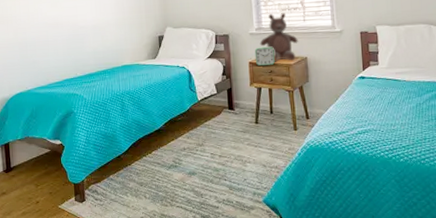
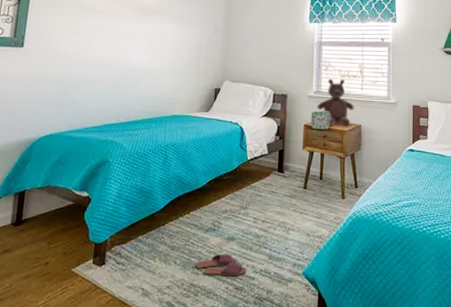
slippers: none [163,187,210,207] -> present [195,254,247,276]

